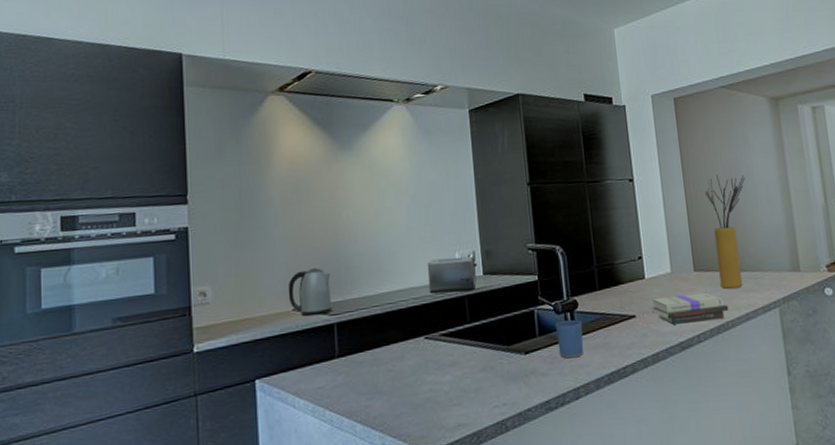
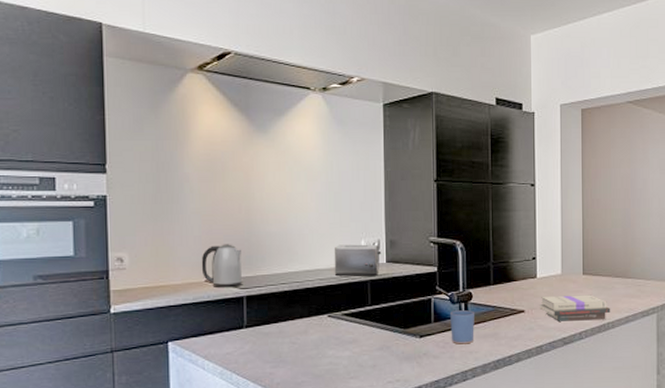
vase: present [704,174,745,290] -> none [600,186,640,294]

